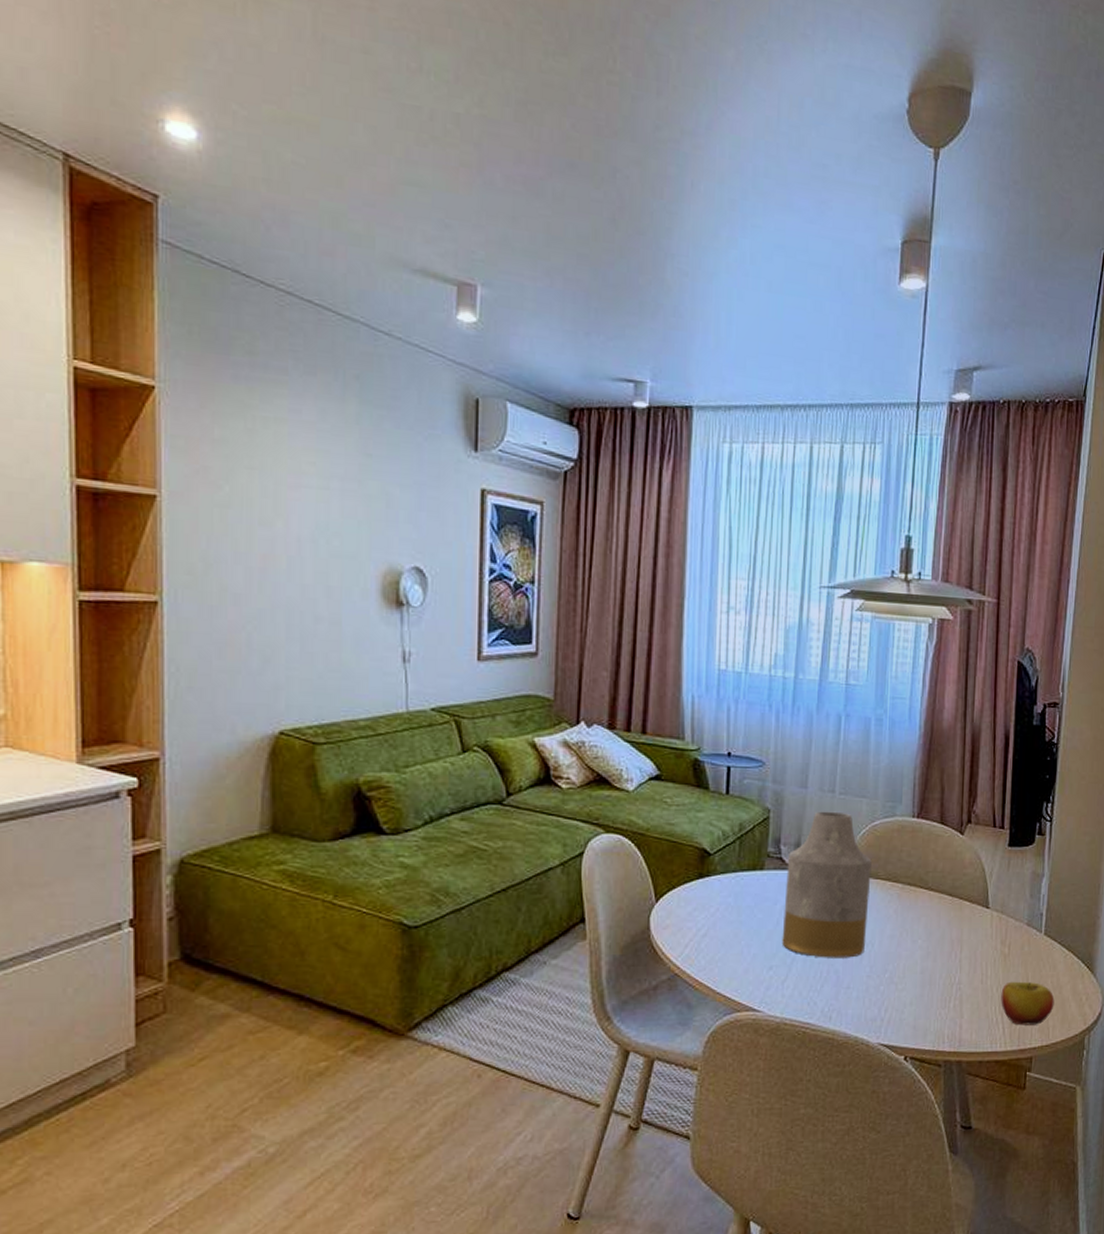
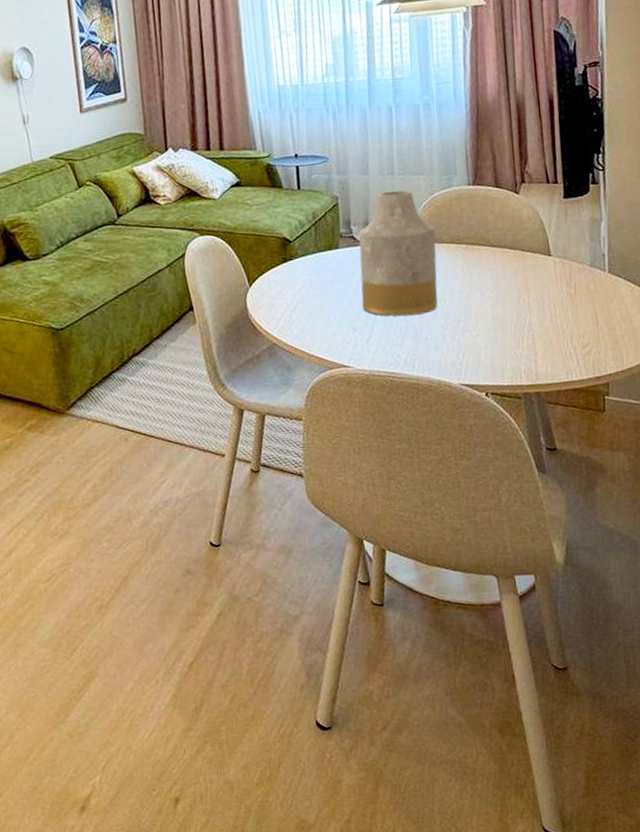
apple: present [1001,981,1055,1026] -> none [571,316,626,356]

